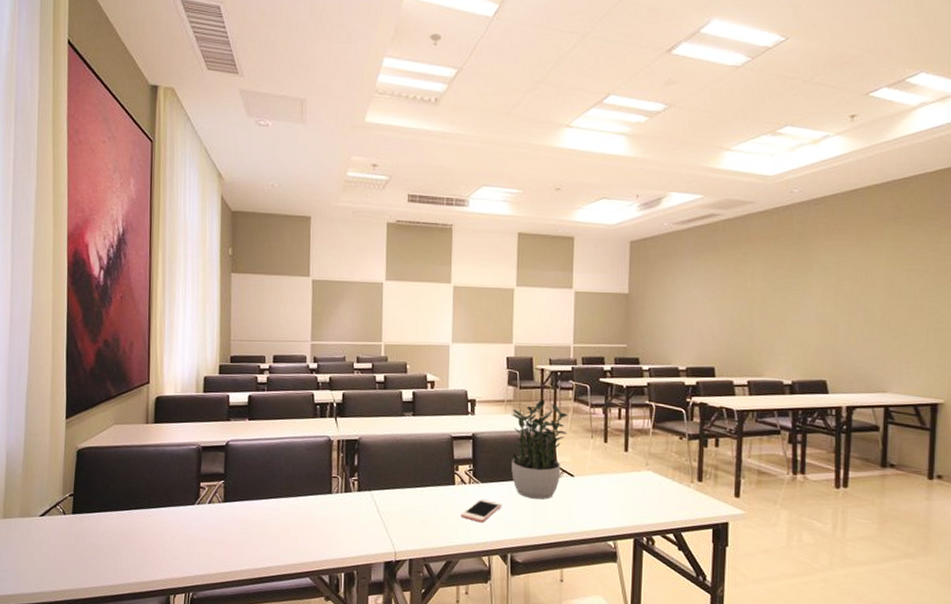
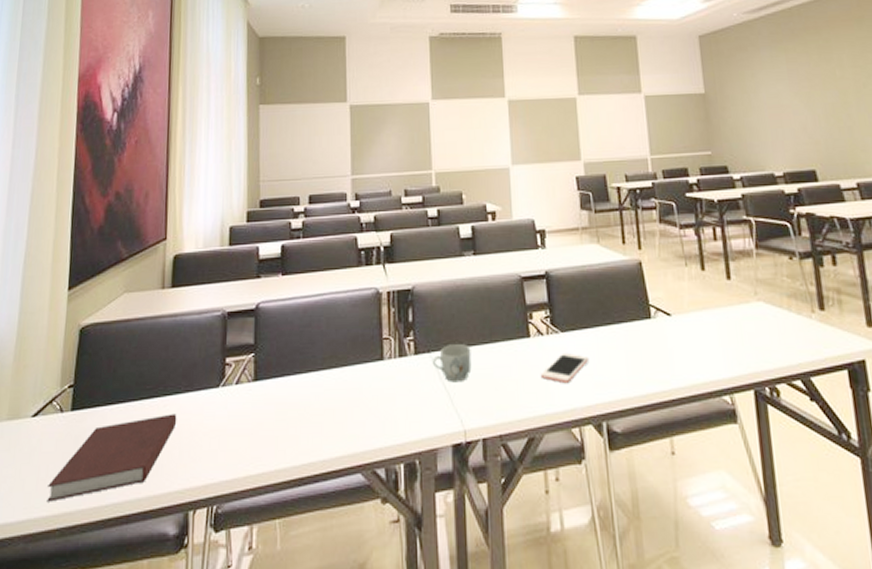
notebook: none [55,522,160,581] -> present [47,414,177,502]
mug: none [373,486,405,515] -> present [433,344,472,383]
potted plant: present [511,399,568,499] -> none [588,223,657,348]

